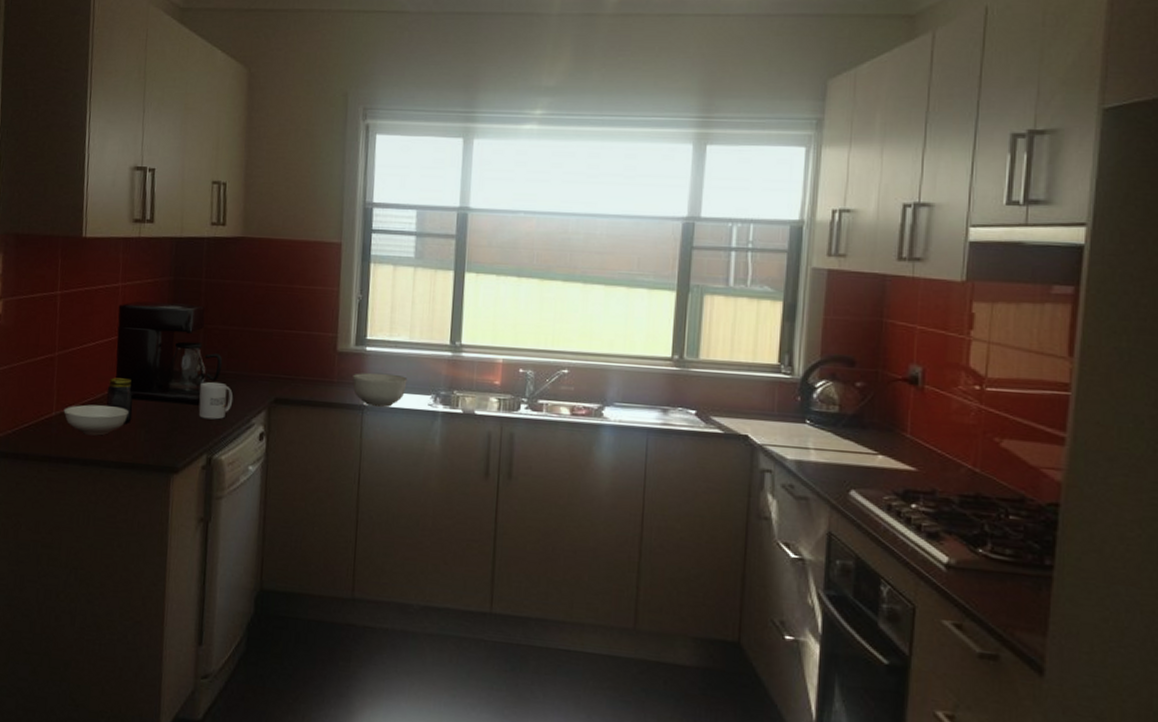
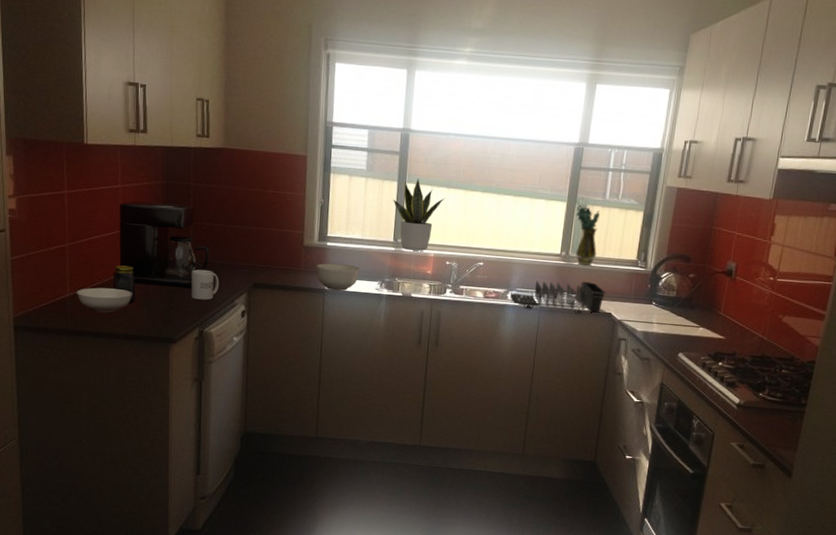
potted plant: none [449,266,516,357] -> present [393,178,446,252]
dish rack: none [605,393,739,438] -> present [509,281,606,315]
vase: none [690,292,723,372] -> present [575,203,600,266]

